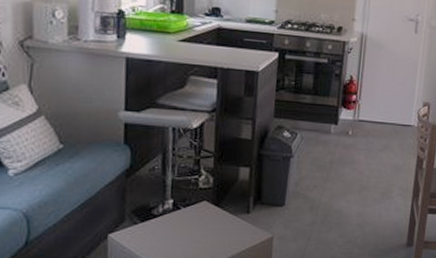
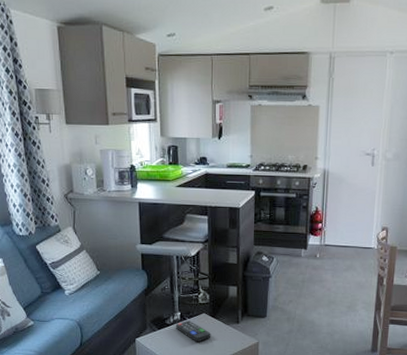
remote control: none [166,209,213,238] -> present [176,320,211,342]

